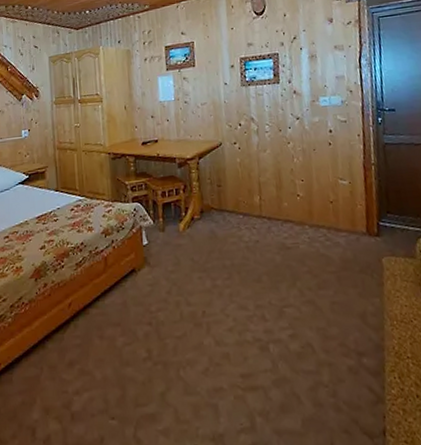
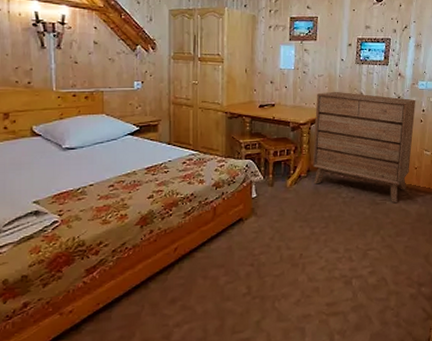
dresser: none [201,118,324,247] -> present [312,91,416,204]

